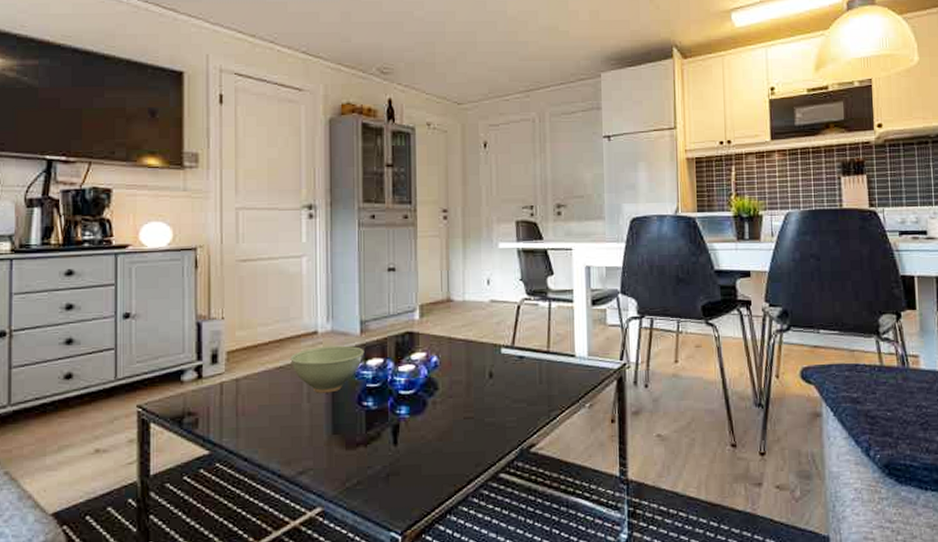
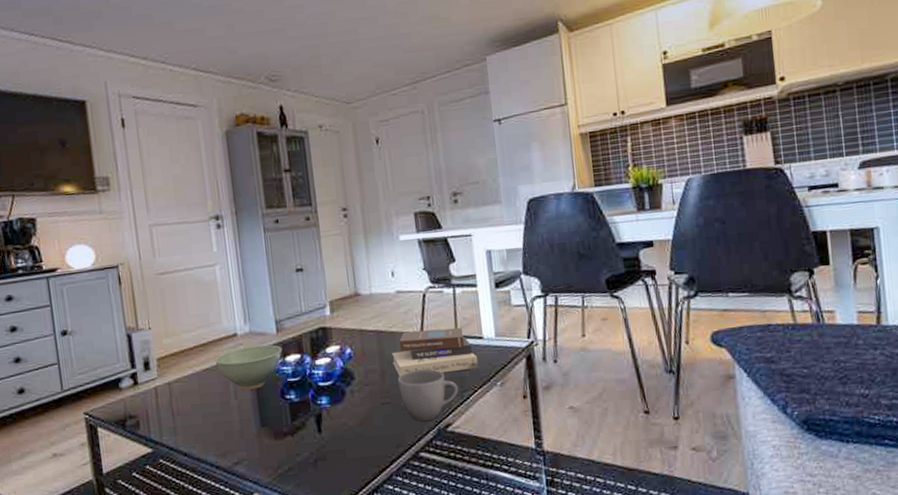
books: none [480,343,568,390] -> present [392,327,479,377]
cup: none [483,384,545,440] -> present [397,369,459,421]

